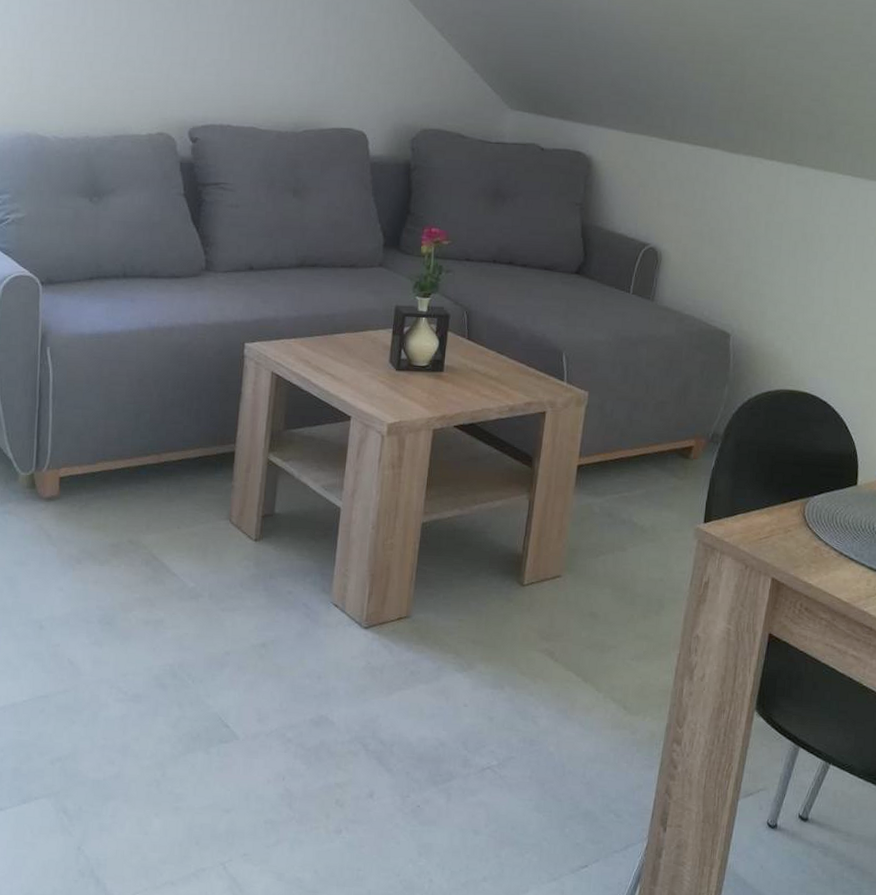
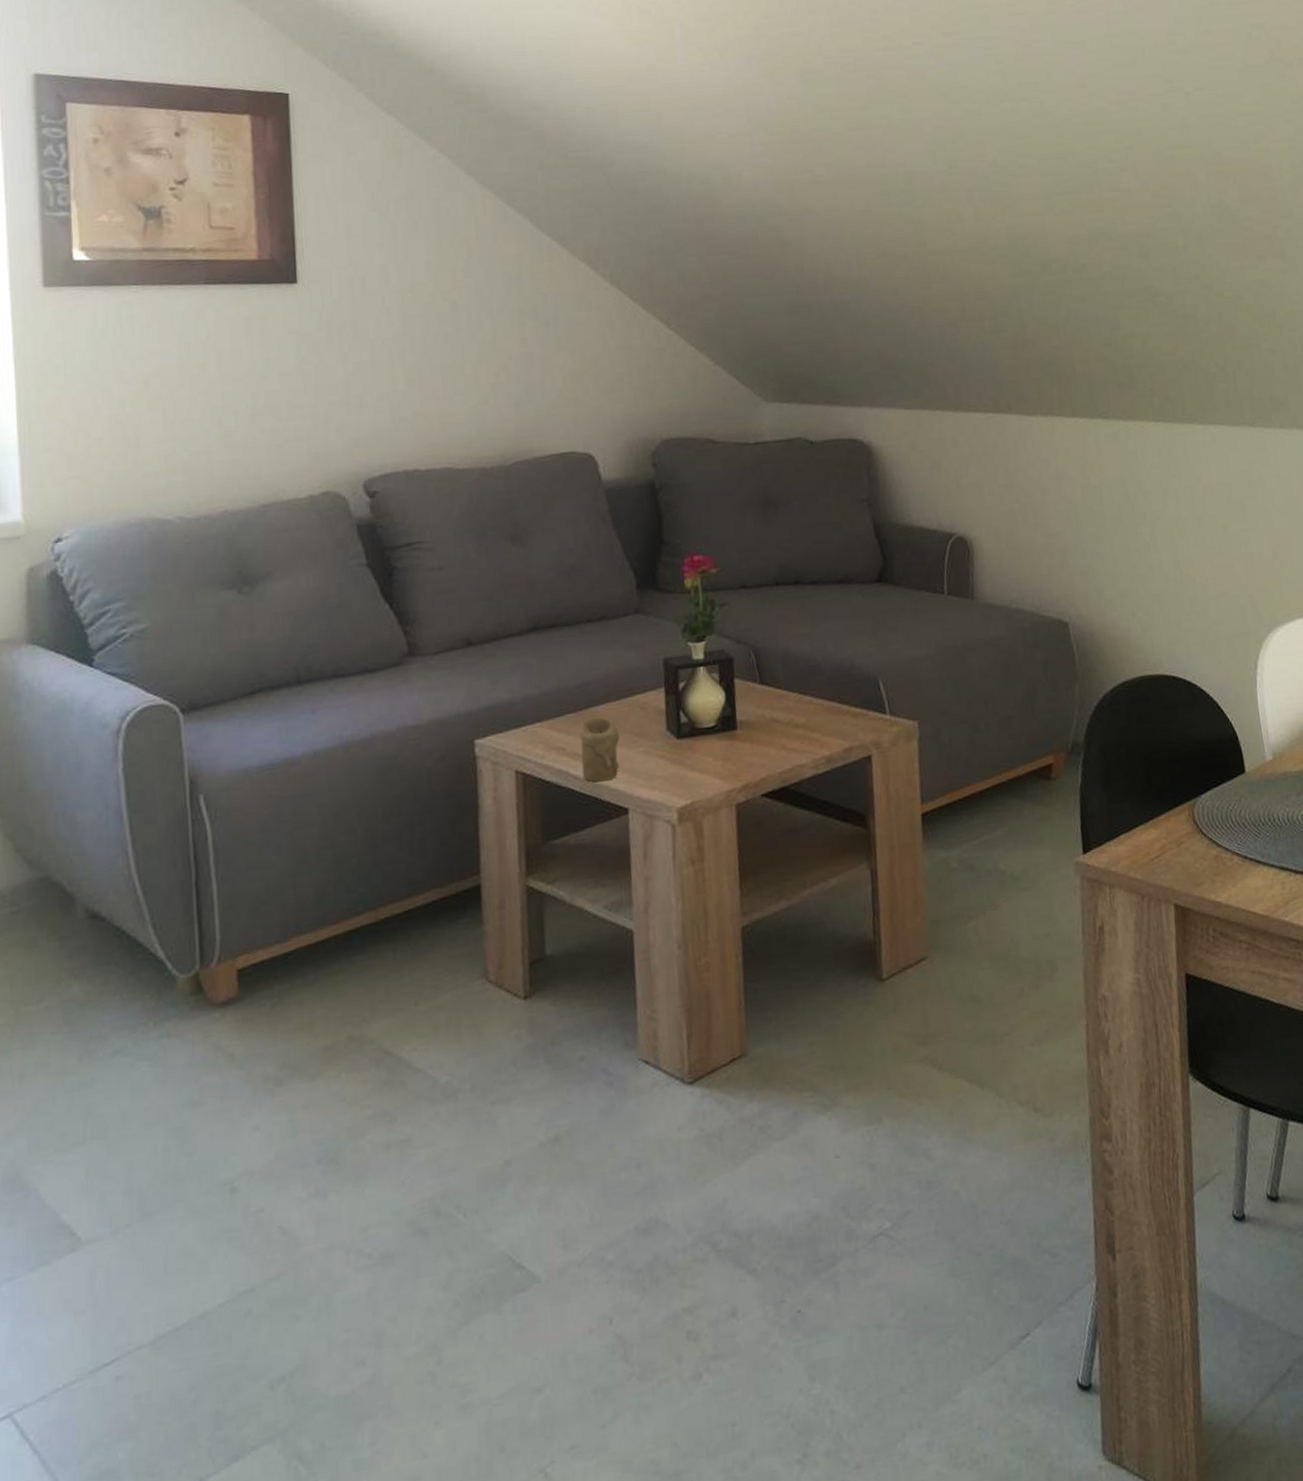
candle: none [320,342,353,393] -> present [579,716,620,782]

